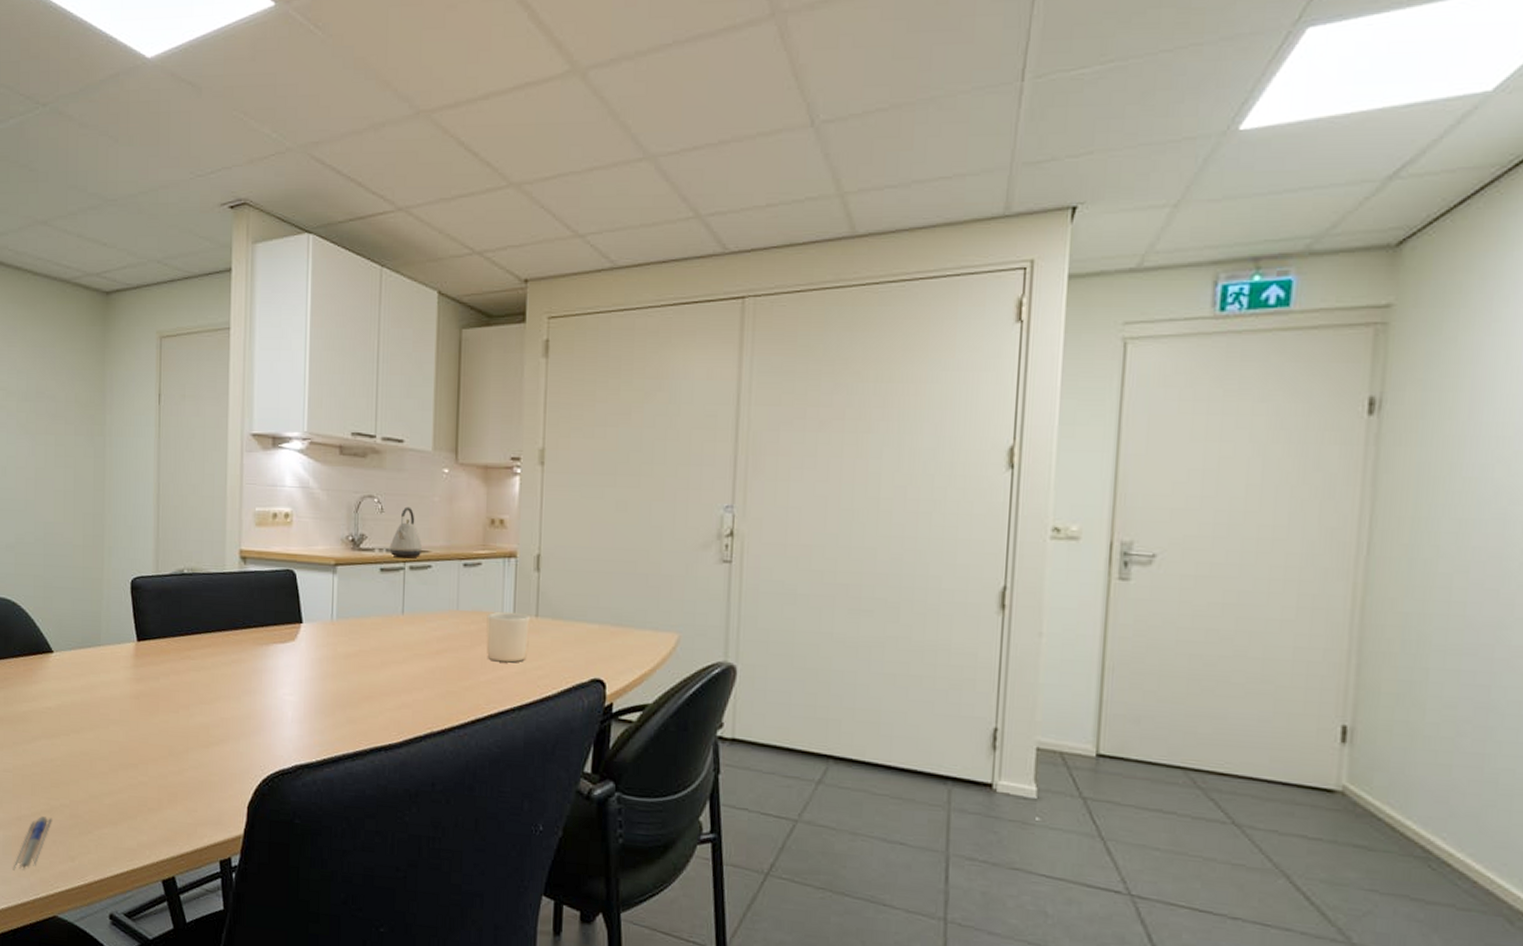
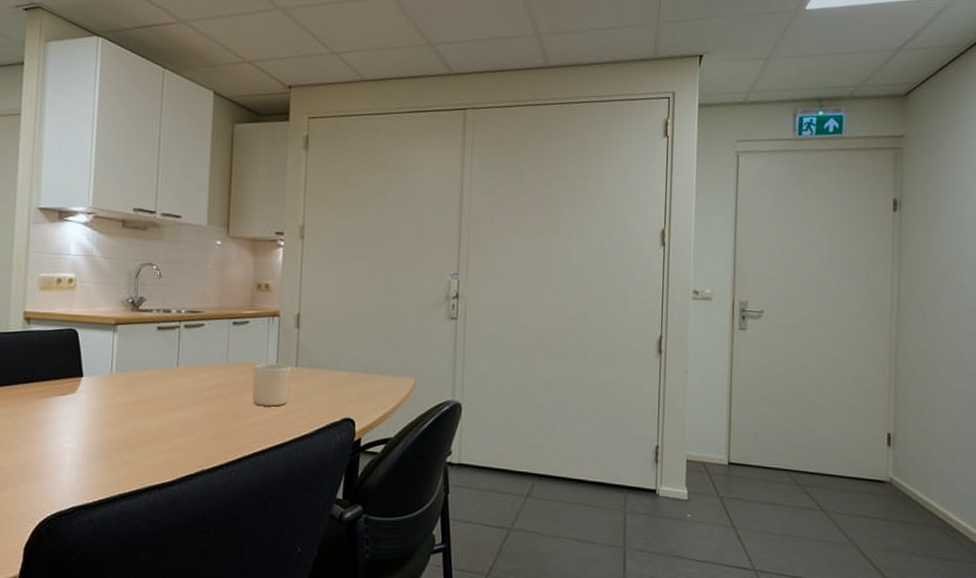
kettle: present [389,506,423,559] -> none [166,273,197,318]

